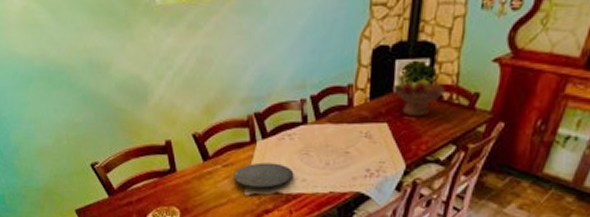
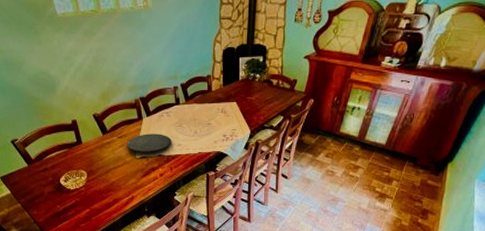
fruit bowl: present [392,77,445,117] -> none [238,69,274,97]

